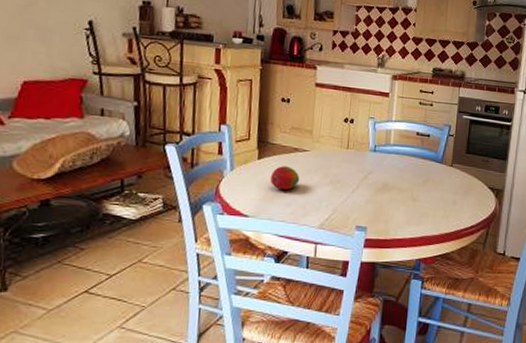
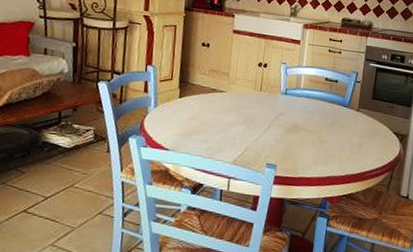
fruit: present [270,166,300,190] -> none [189,105,217,127]

